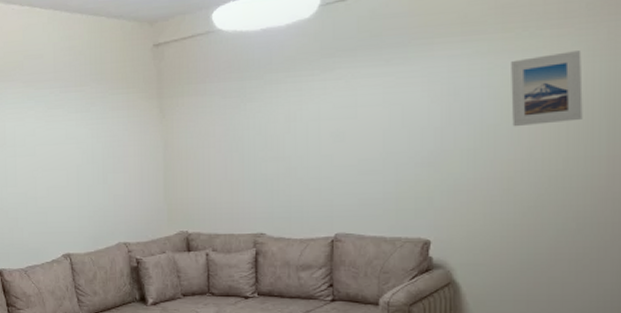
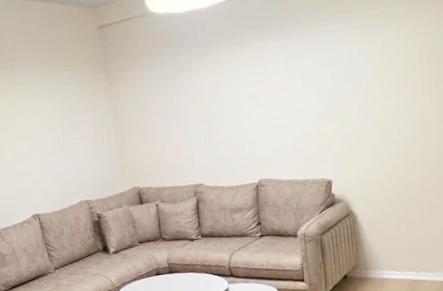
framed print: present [511,50,583,127] -> none [378,23,433,85]

